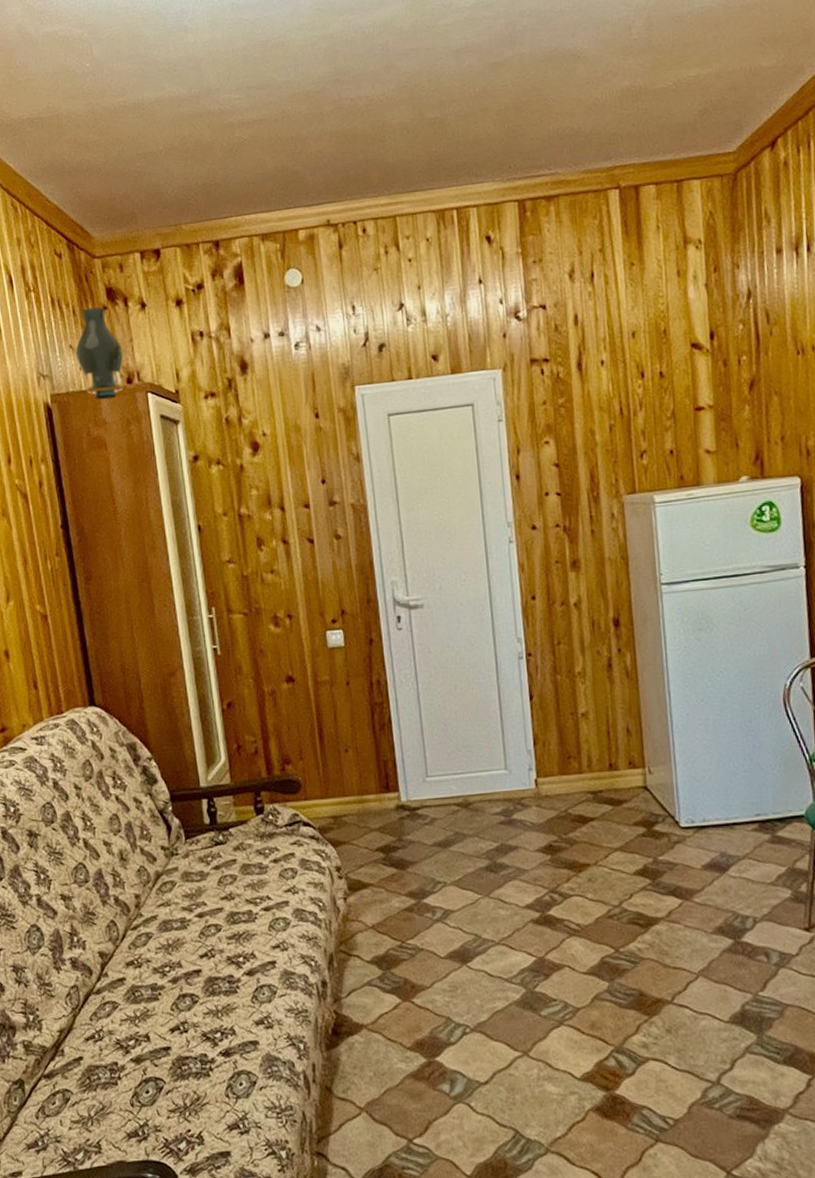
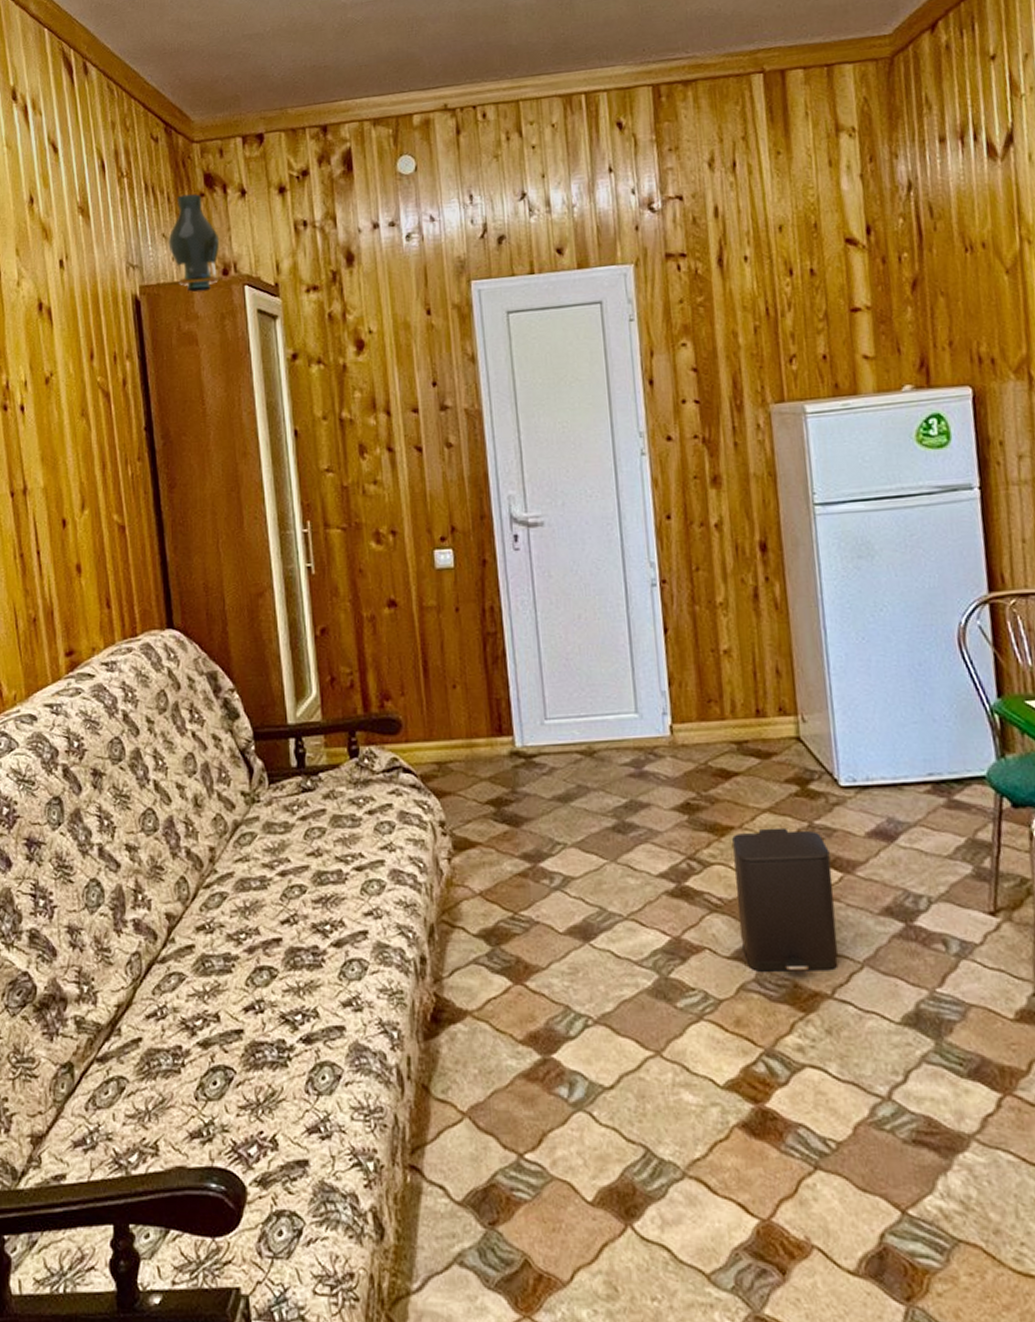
pedal bin: none [588,863,678,984] -> present [732,827,839,972]

